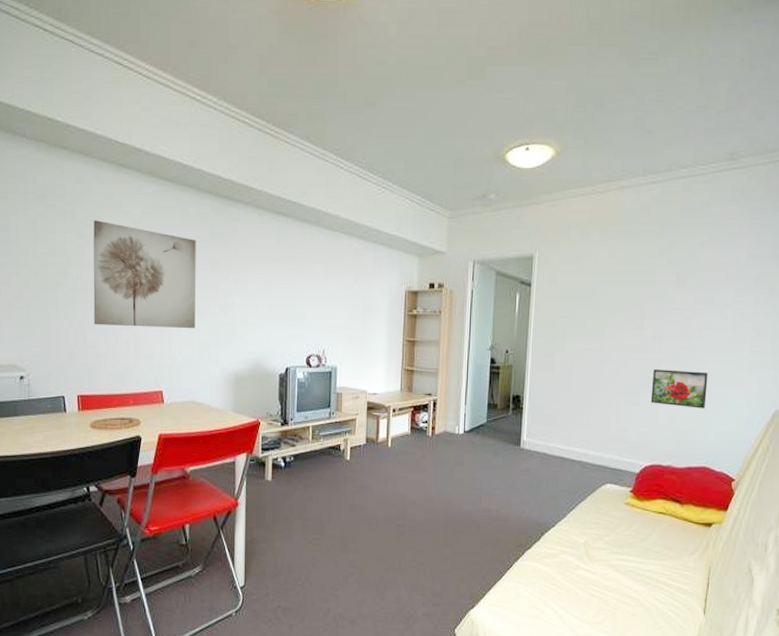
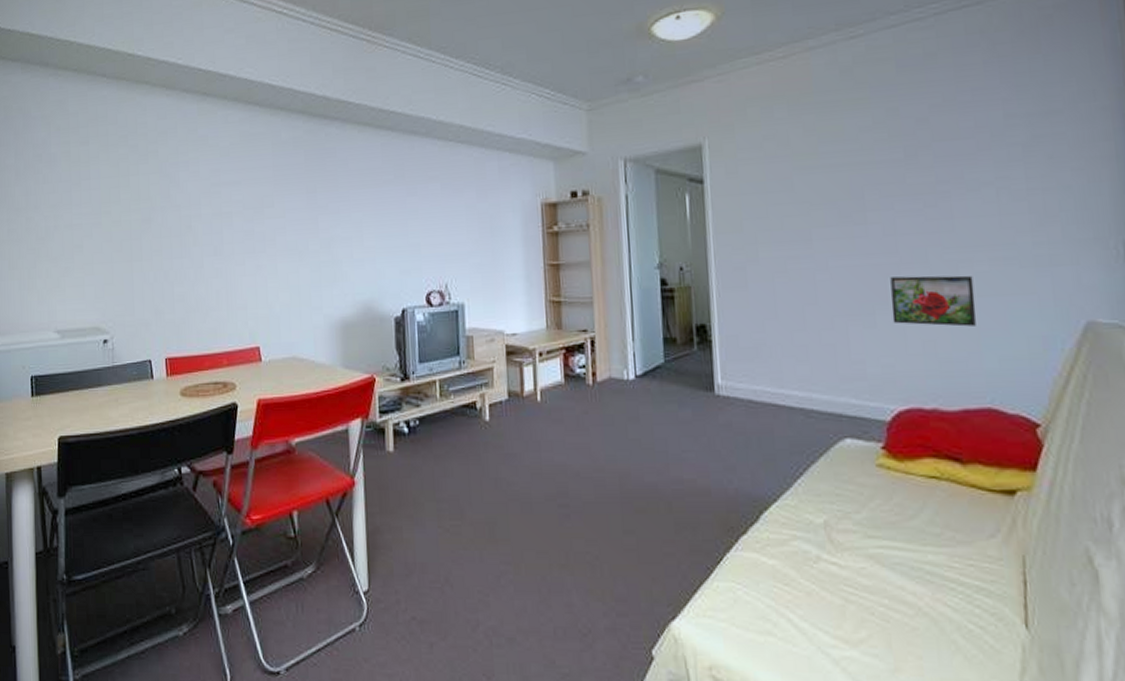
wall art: present [93,220,196,329] -> none [177,157,294,275]

